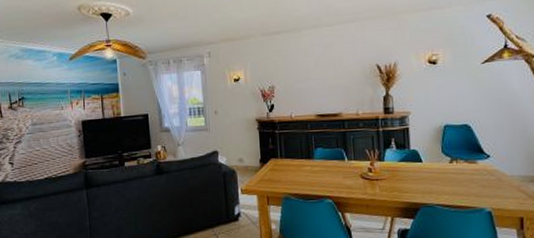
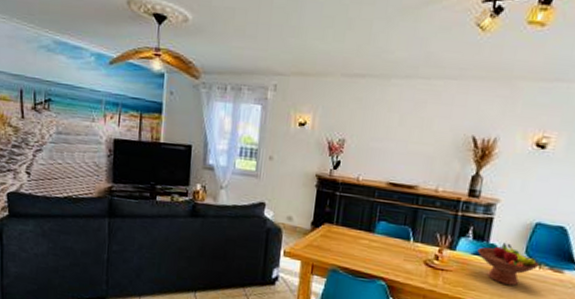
fruit bowl: none [402,146,455,182] -> present [477,242,538,286]

